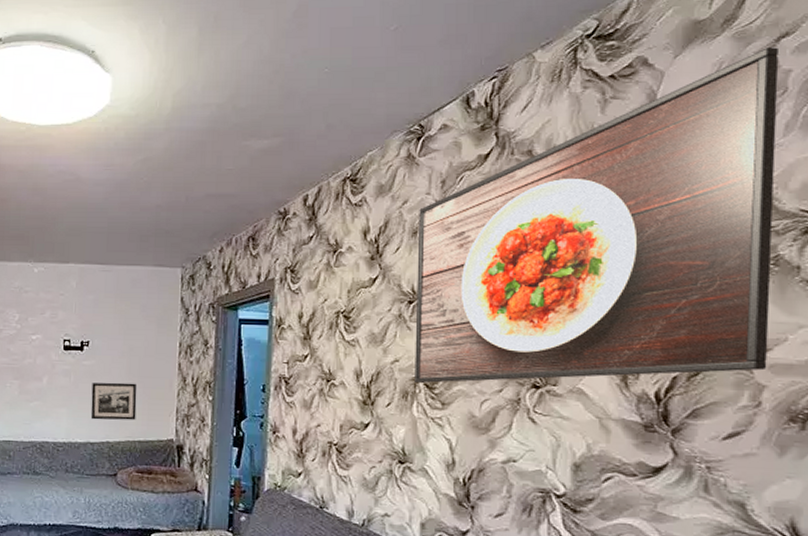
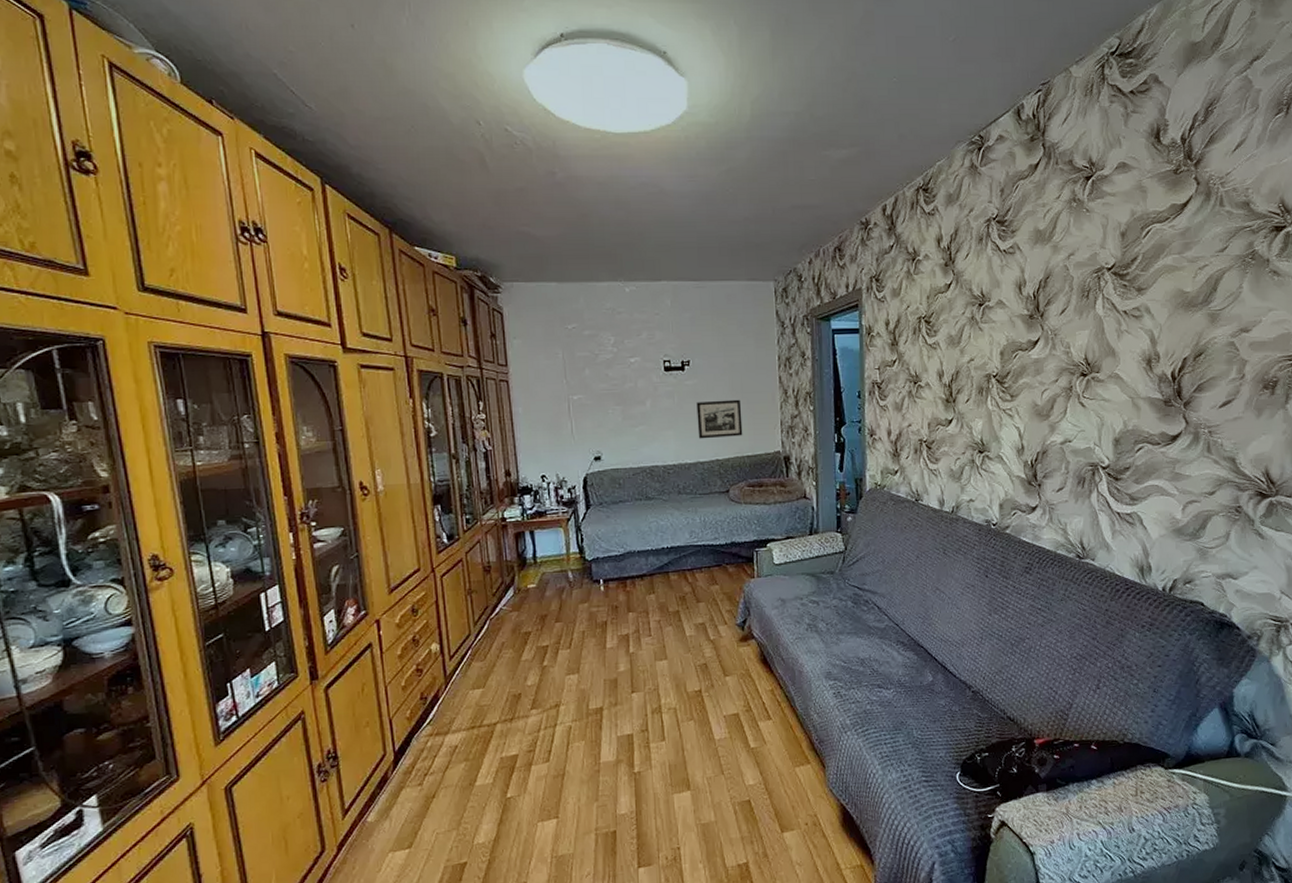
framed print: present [415,47,779,384] -> none [983,69,1253,380]

